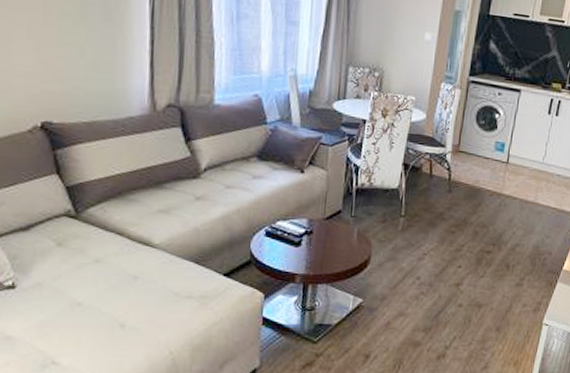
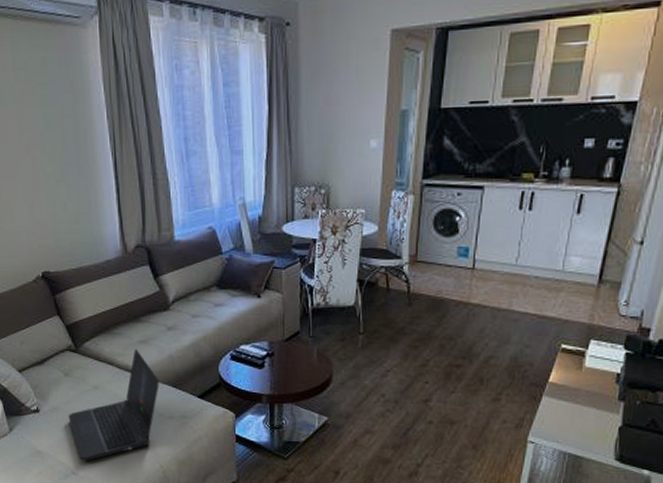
laptop computer: none [55,218,179,348] -> present [68,348,159,461]

